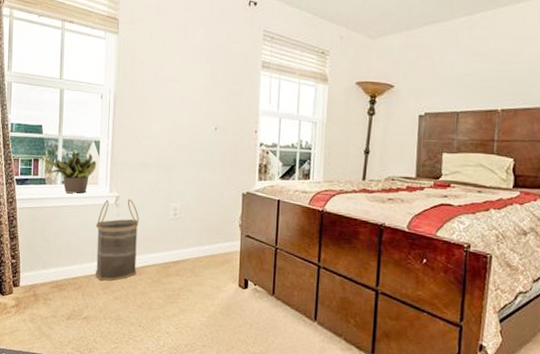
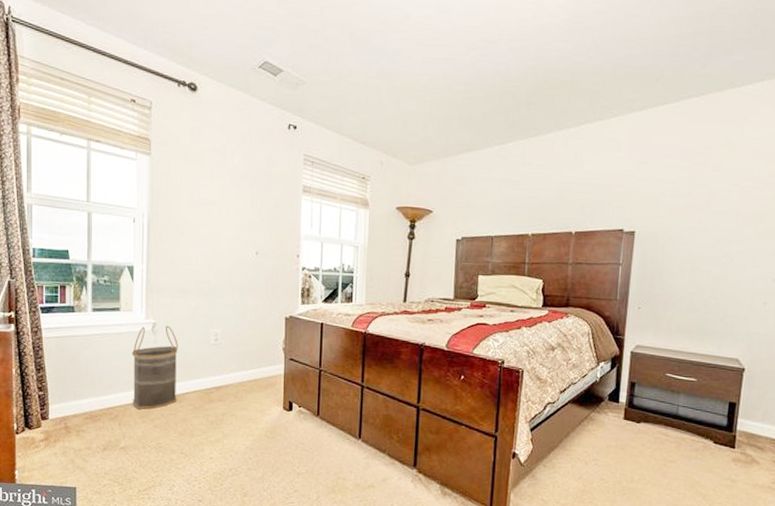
potted plant: present [43,150,97,194] -> none [71,276,130,322]

